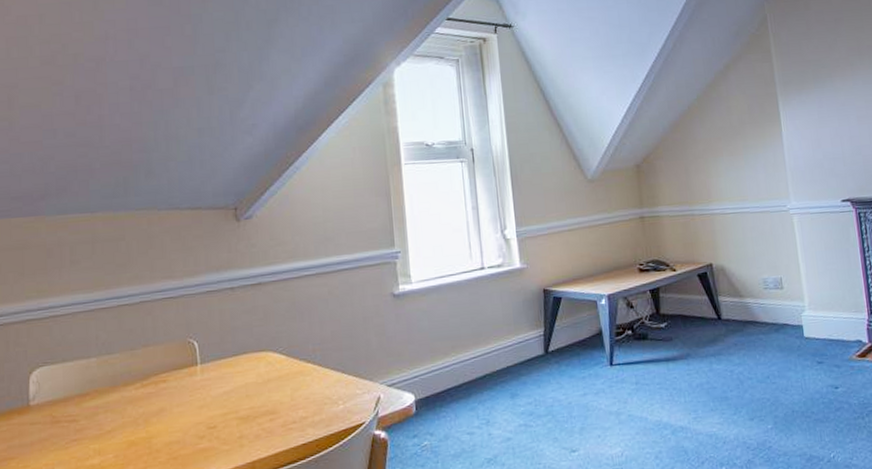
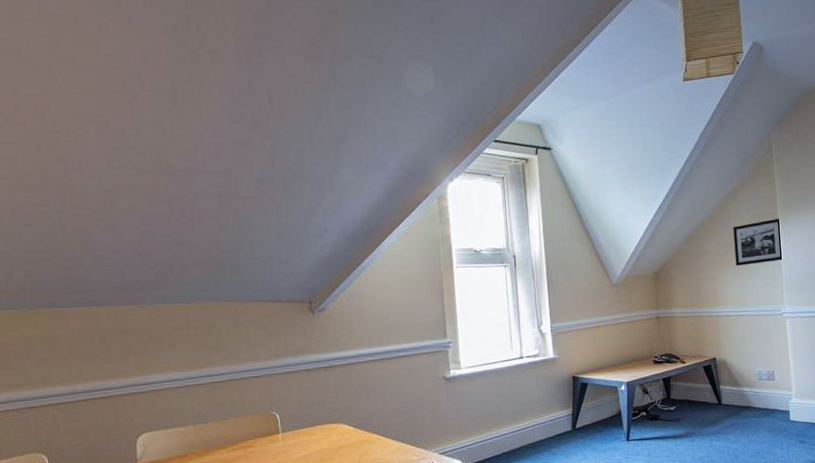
picture frame: none [726,98,786,155] -> present [733,217,783,266]

